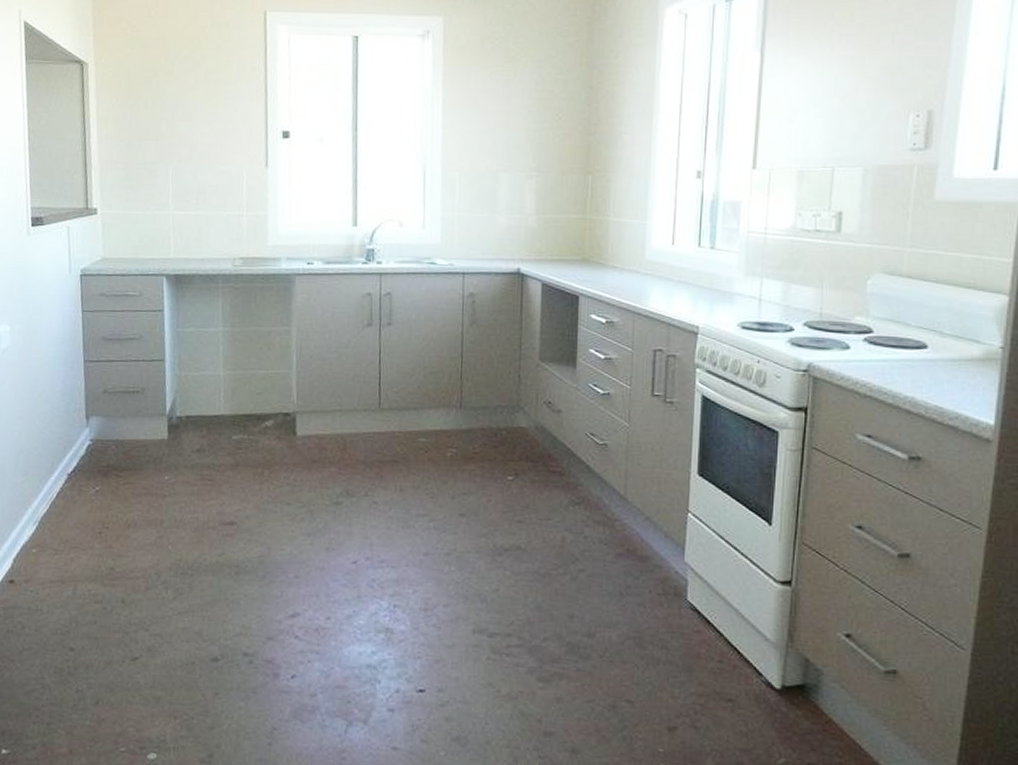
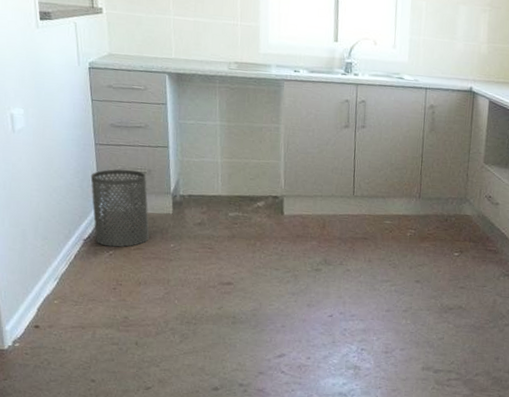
trash can: none [77,388,141,482] -> present [90,169,150,247]

